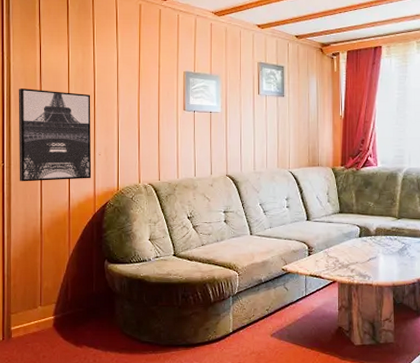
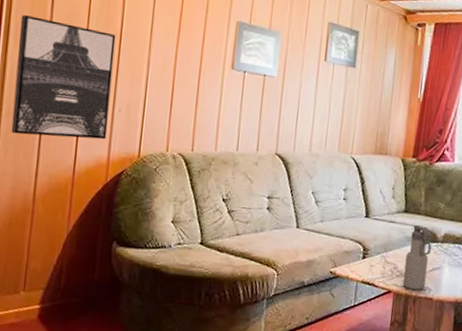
water bottle: none [345,222,366,278] -> present [402,224,431,290]

